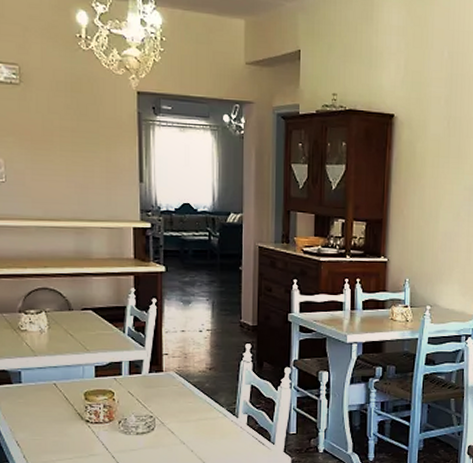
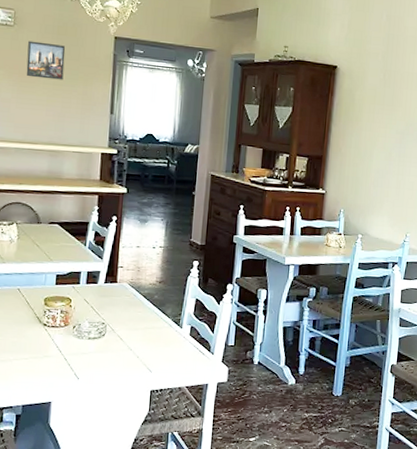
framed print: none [38,101,83,146] -> present [26,41,66,80]

